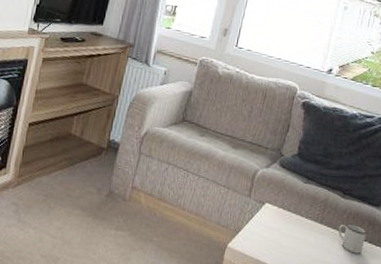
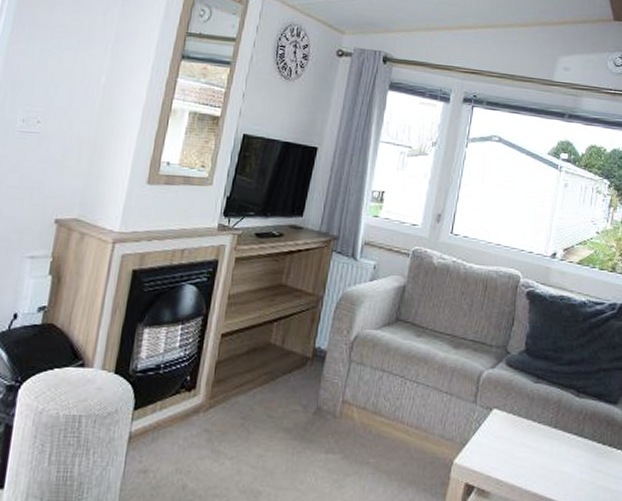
mug: present [338,223,367,254] -> none [575,425,606,460]

